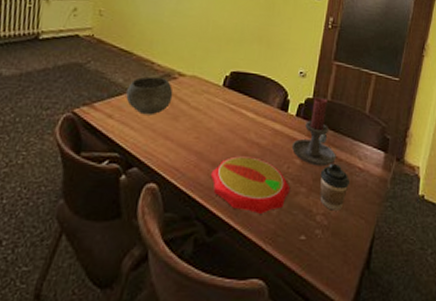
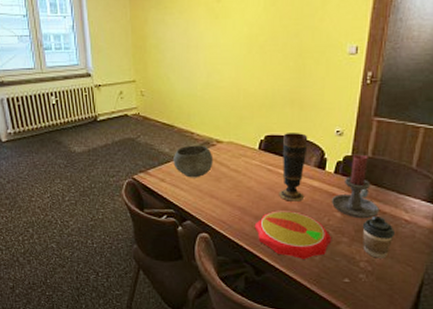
vase: none [240,70,273,146] -> present [279,133,308,202]

